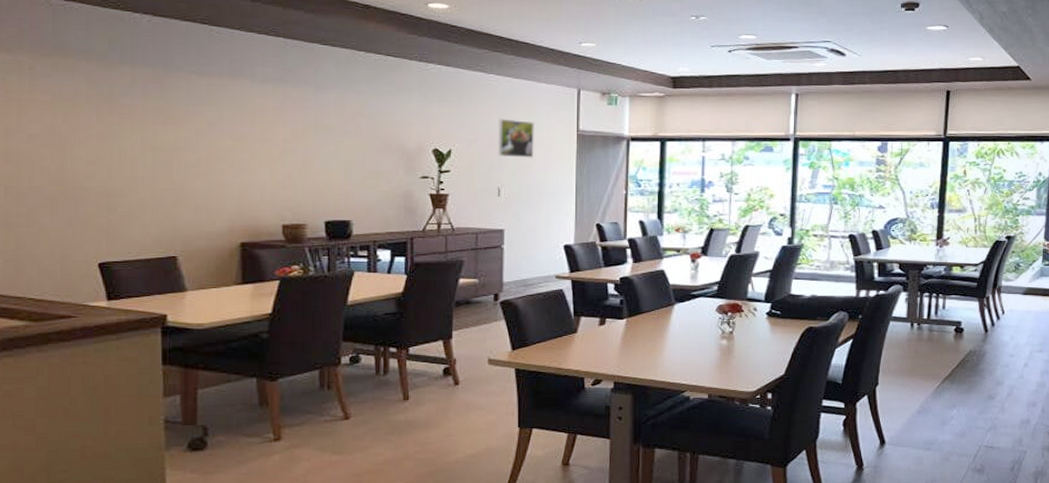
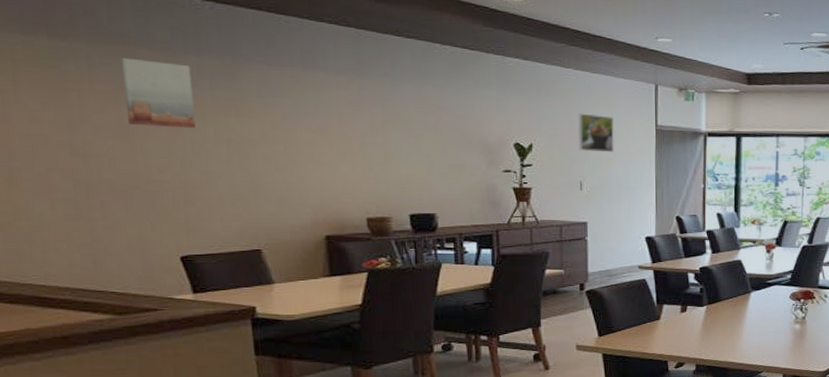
wall art: none [60,69,125,137] -> present [120,57,195,129]

